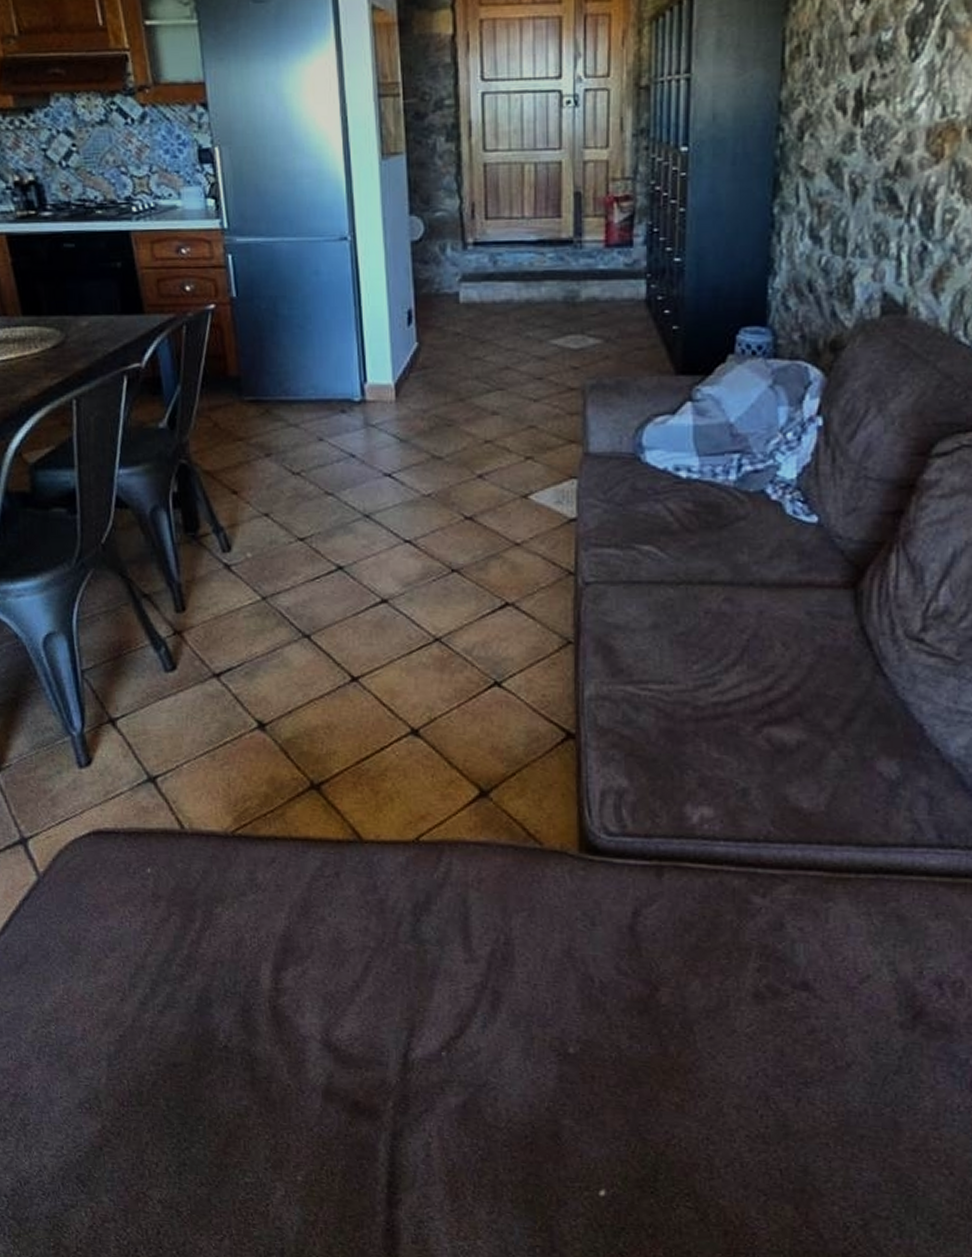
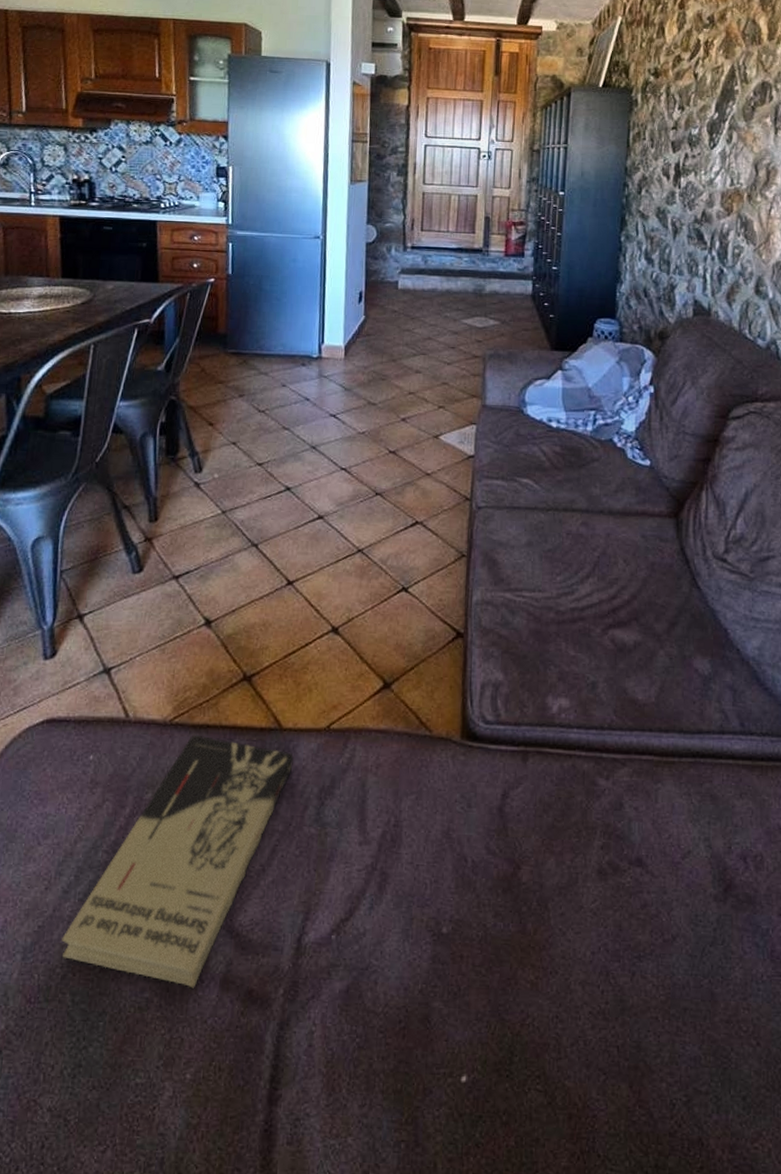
book: none [146,847,381,1098] -> present [61,734,295,989]

